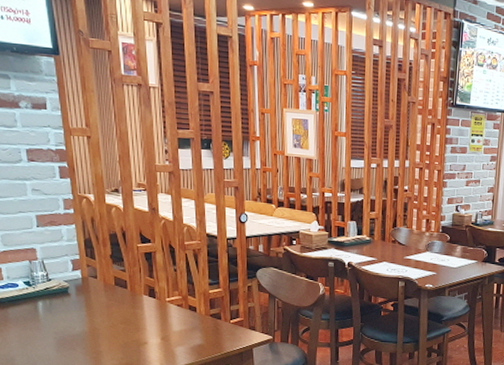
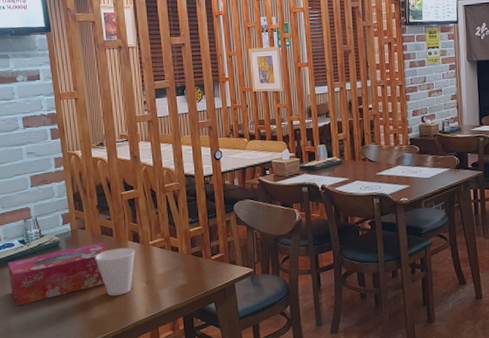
tissue box: none [12,293,123,348] -> present [8,243,110,306]
cup: none [107,301,151,349] -> present [95,247,135,296]

